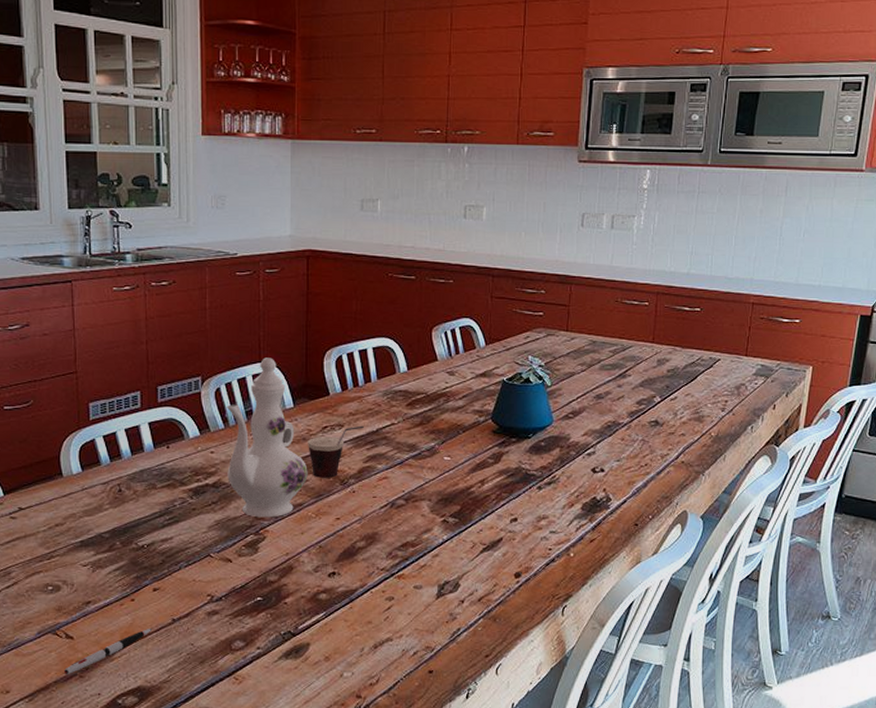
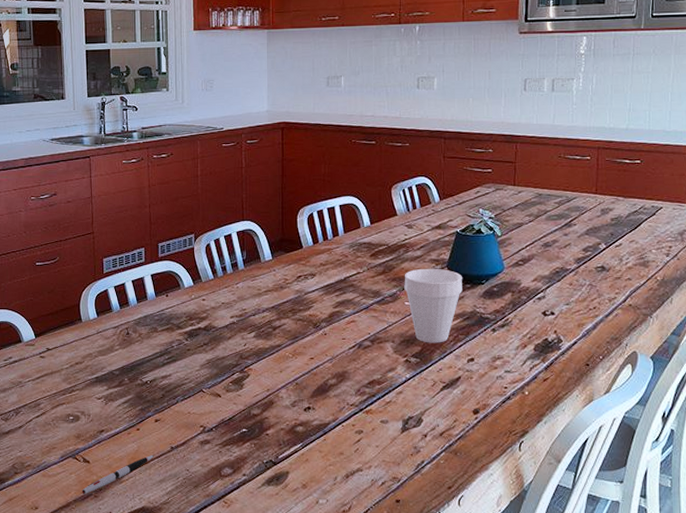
ewer: present [227,357,308,518] -> none [216,216,285,357]
cup: present [308,425,364,478] -> none [285,274,333,322]
cup: none [443,420,507,502] -> present [404,268,462,343]

